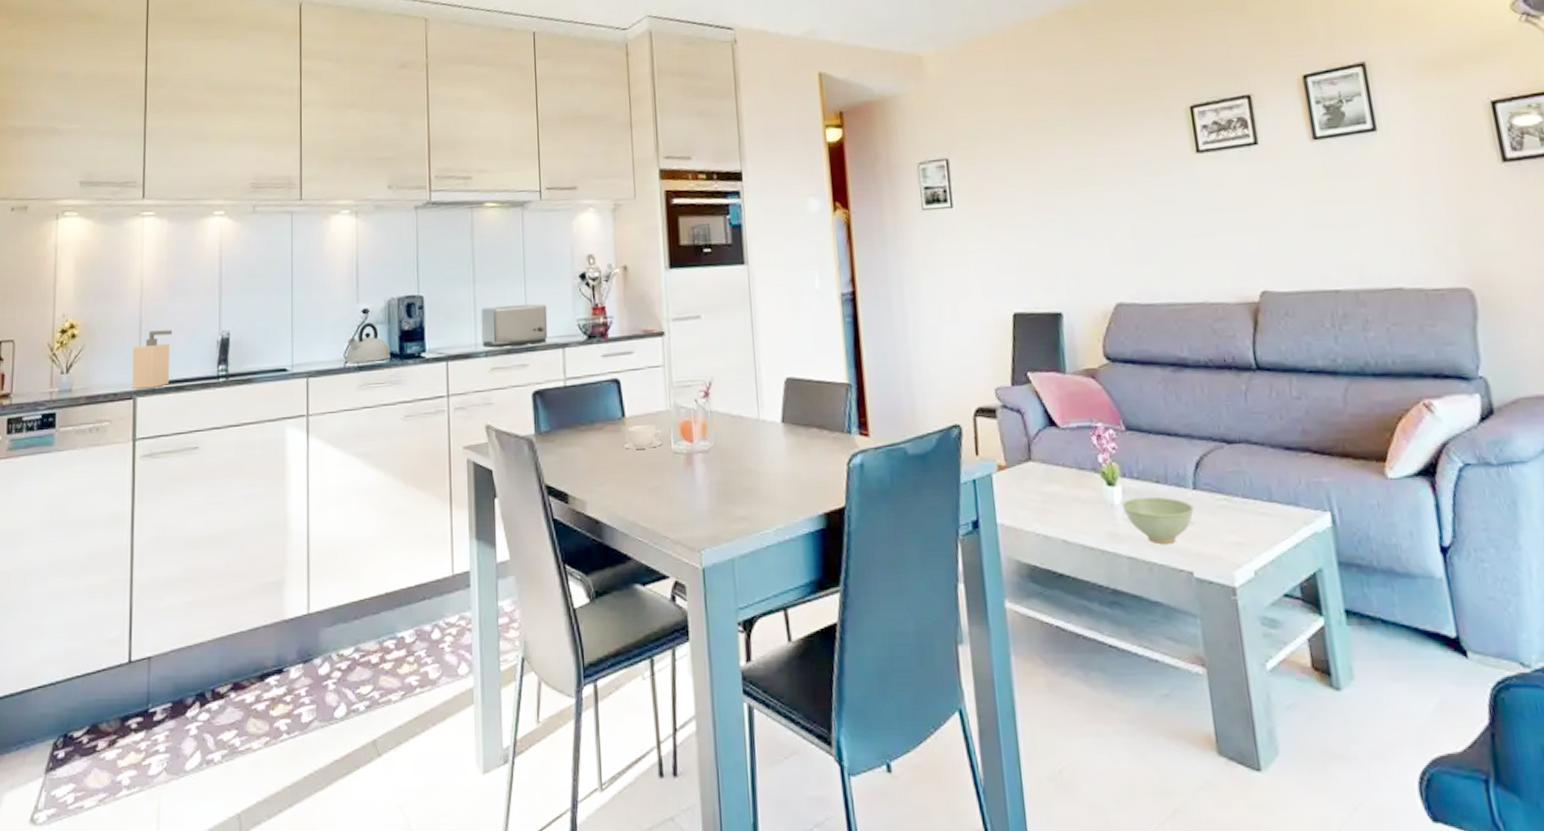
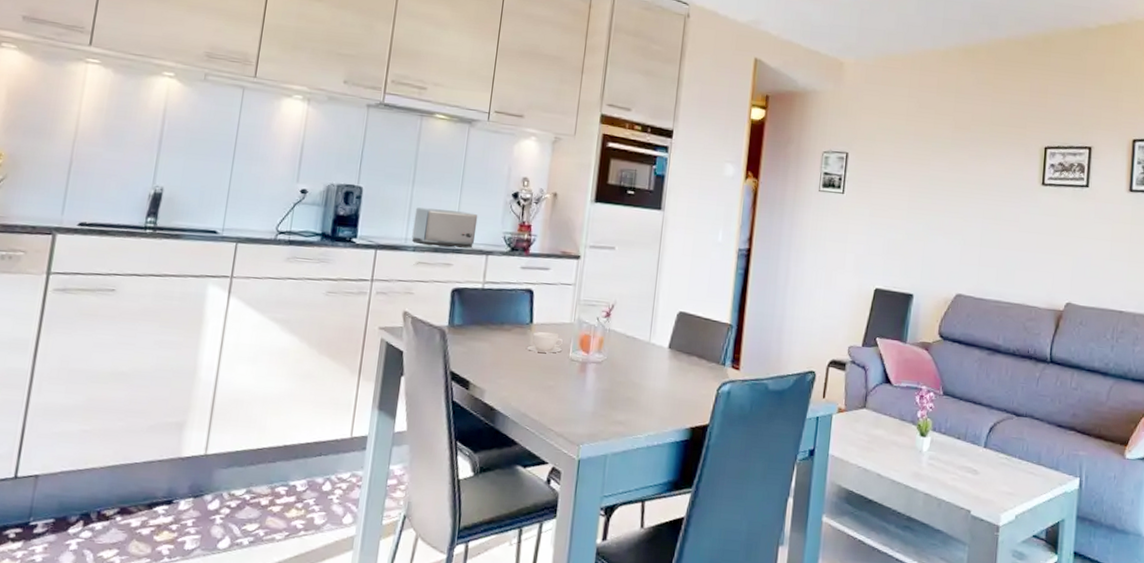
soap dispenser: present [132,330,173,389] -> none [52,173,104,228]
kettle: present [345,322,391,364] -> none [277,202,323,239]
bowl: present [1122,496,1194,544] -> none [928,448,981,487]

